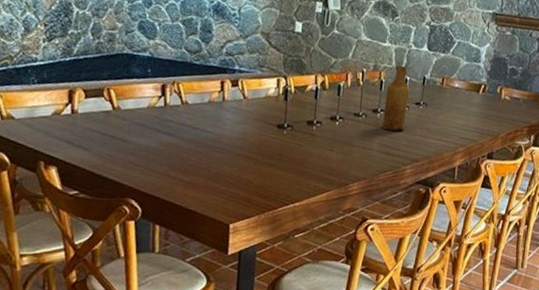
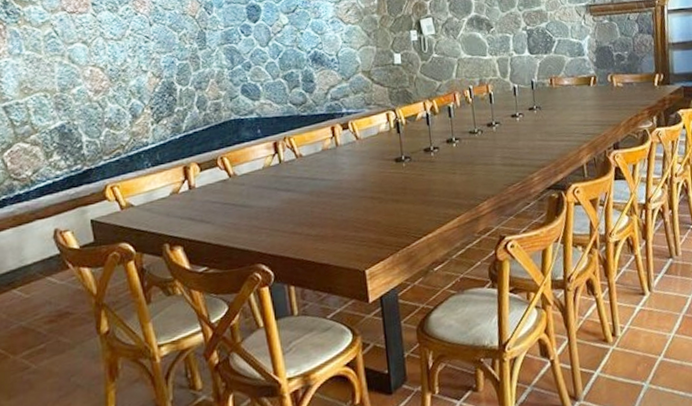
vase: present [382,65,410,132] -> none [496,74,523,142]

